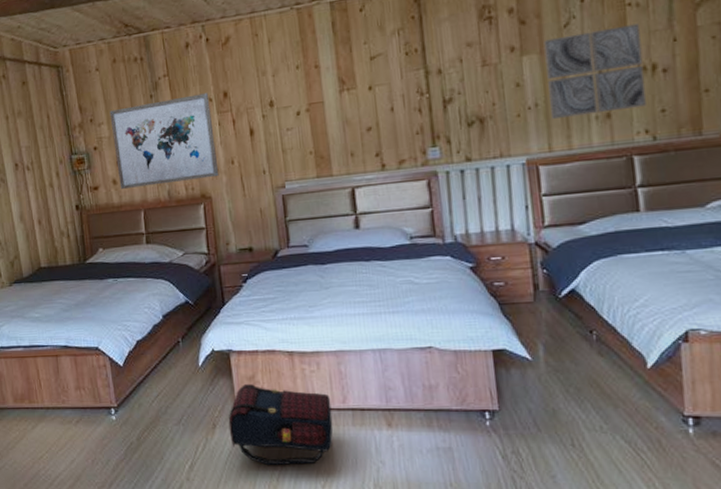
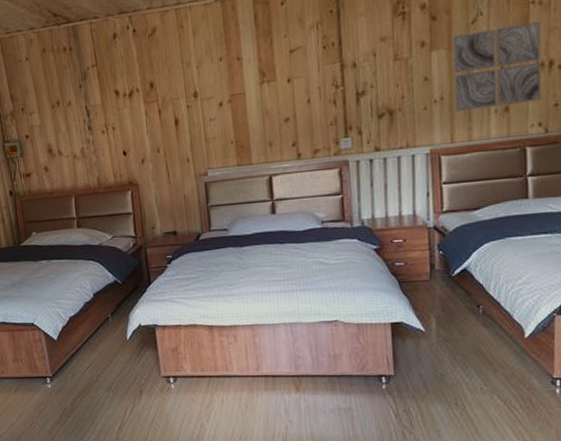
wall art: present [109,93,219,189] -> none [40,83,146,176]
satchel: present [228,384,334,466] -> none [153,355,248,426]

